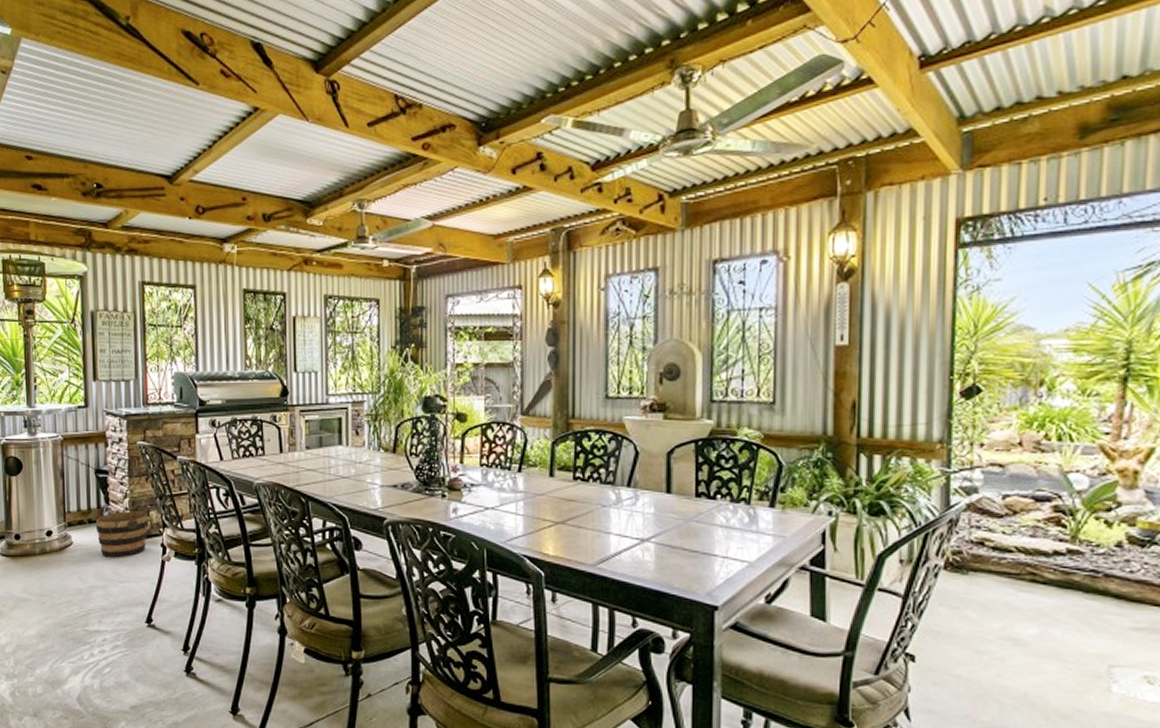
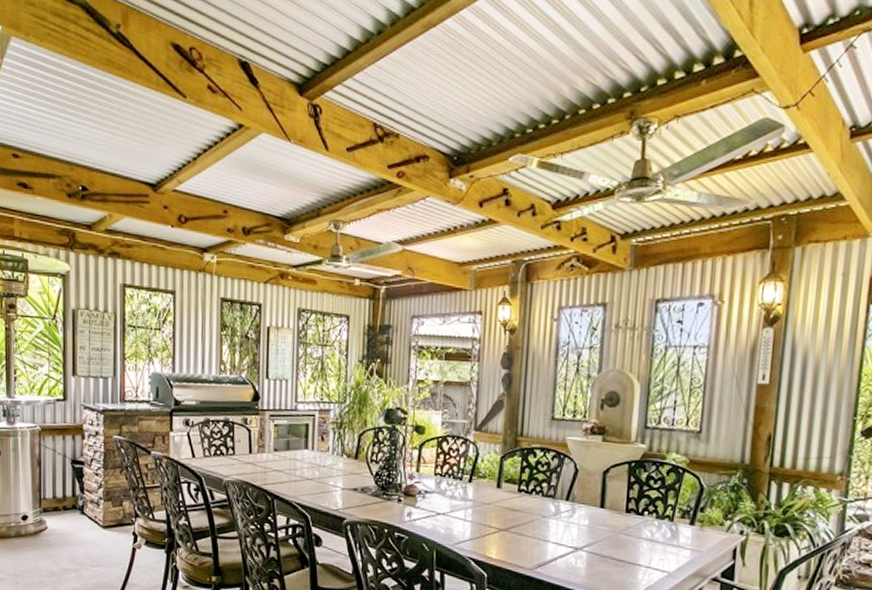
bucket: present [95,511,149,558] -> none [70,500,121,544]

